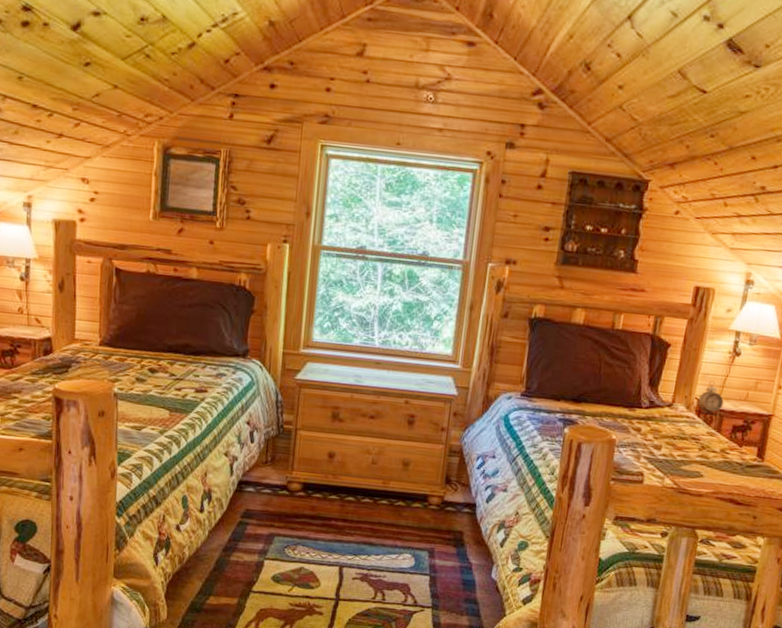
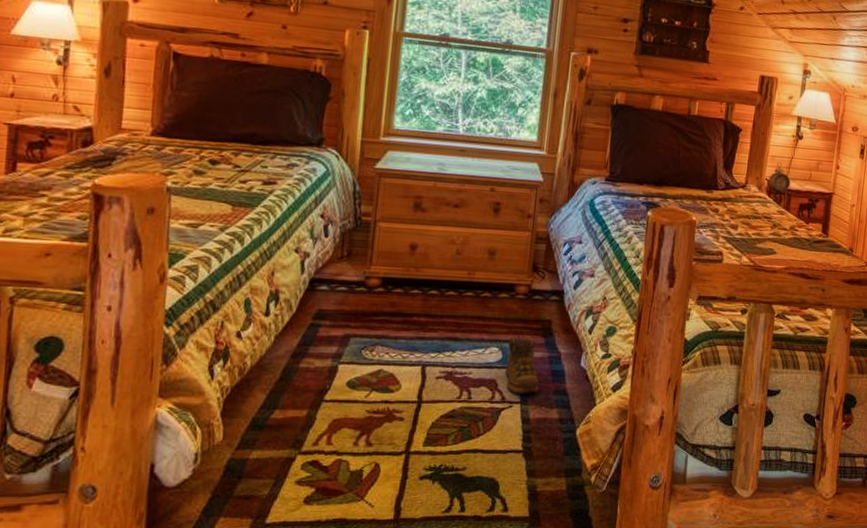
hiking boot: none [418,544,451,600] -> present [505,335,540,394]

